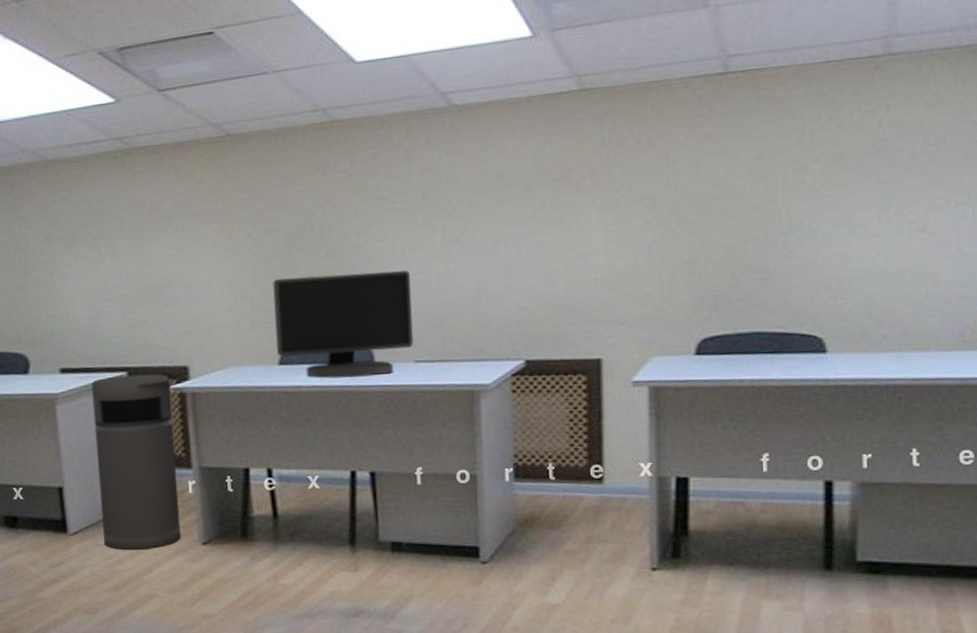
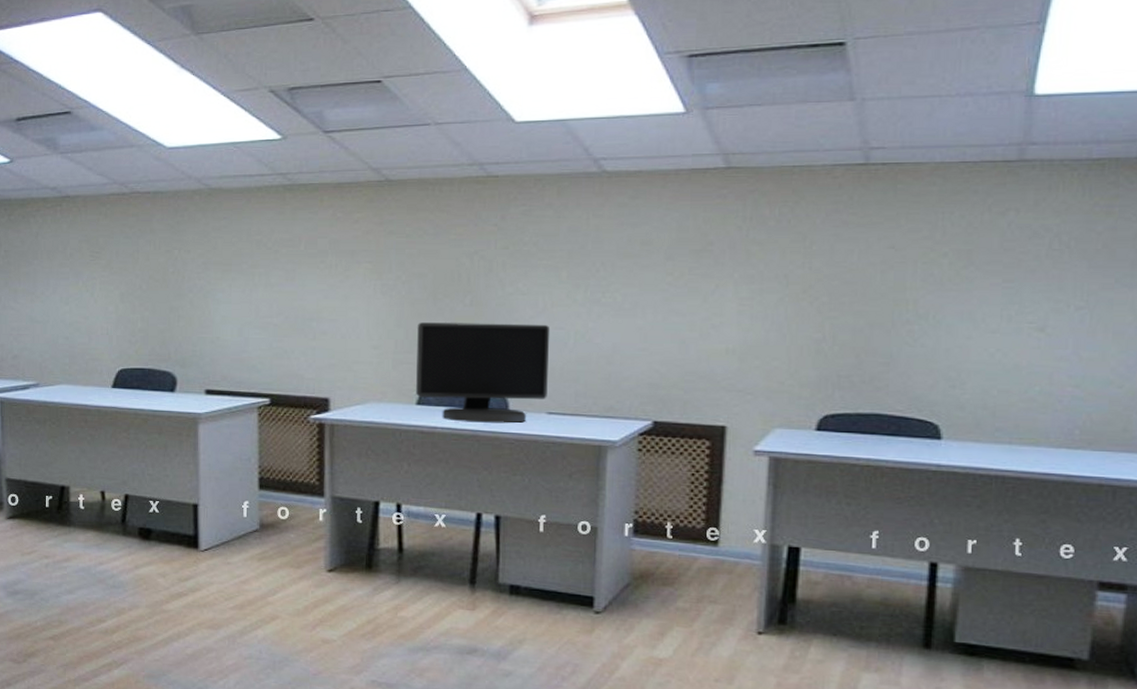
trash bin: present [91,374,181,551] -> none [233,401,311,572]

